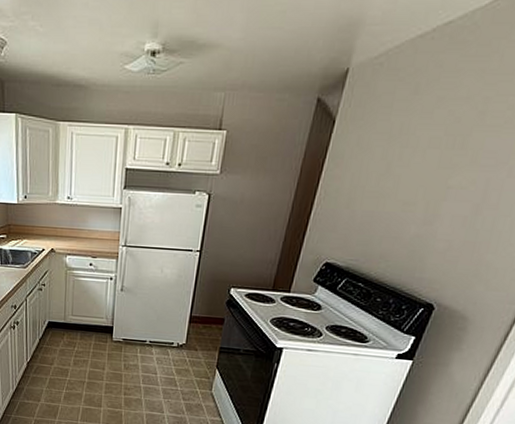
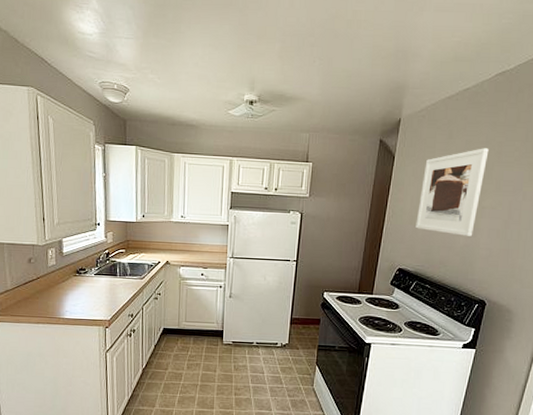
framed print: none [353,106,469,226] -> present [415,148,489,237]

